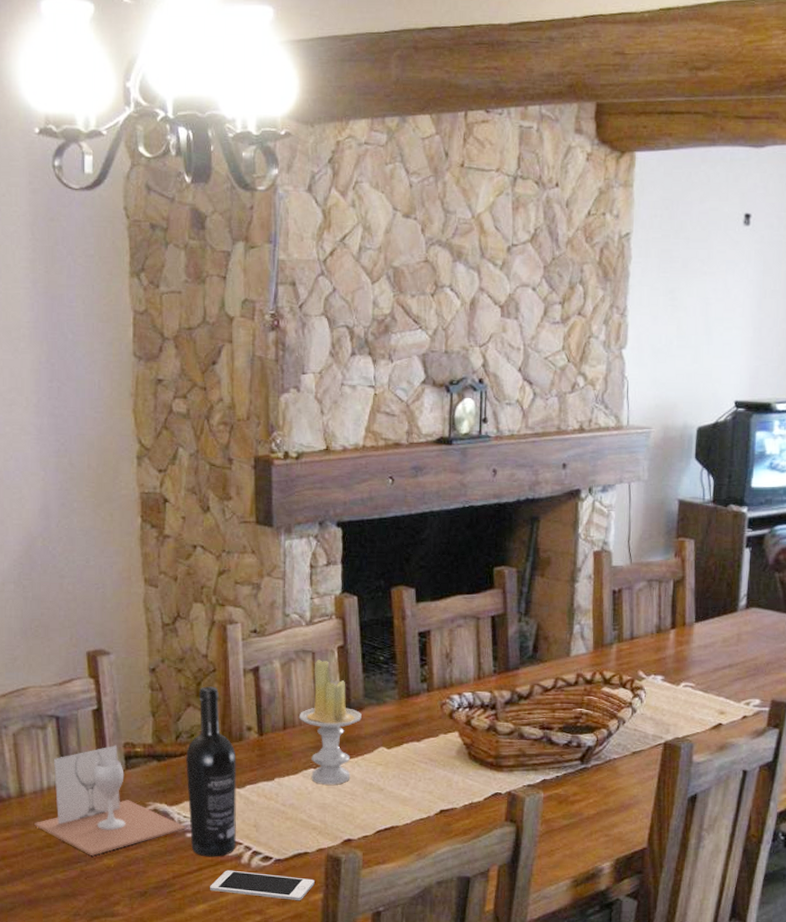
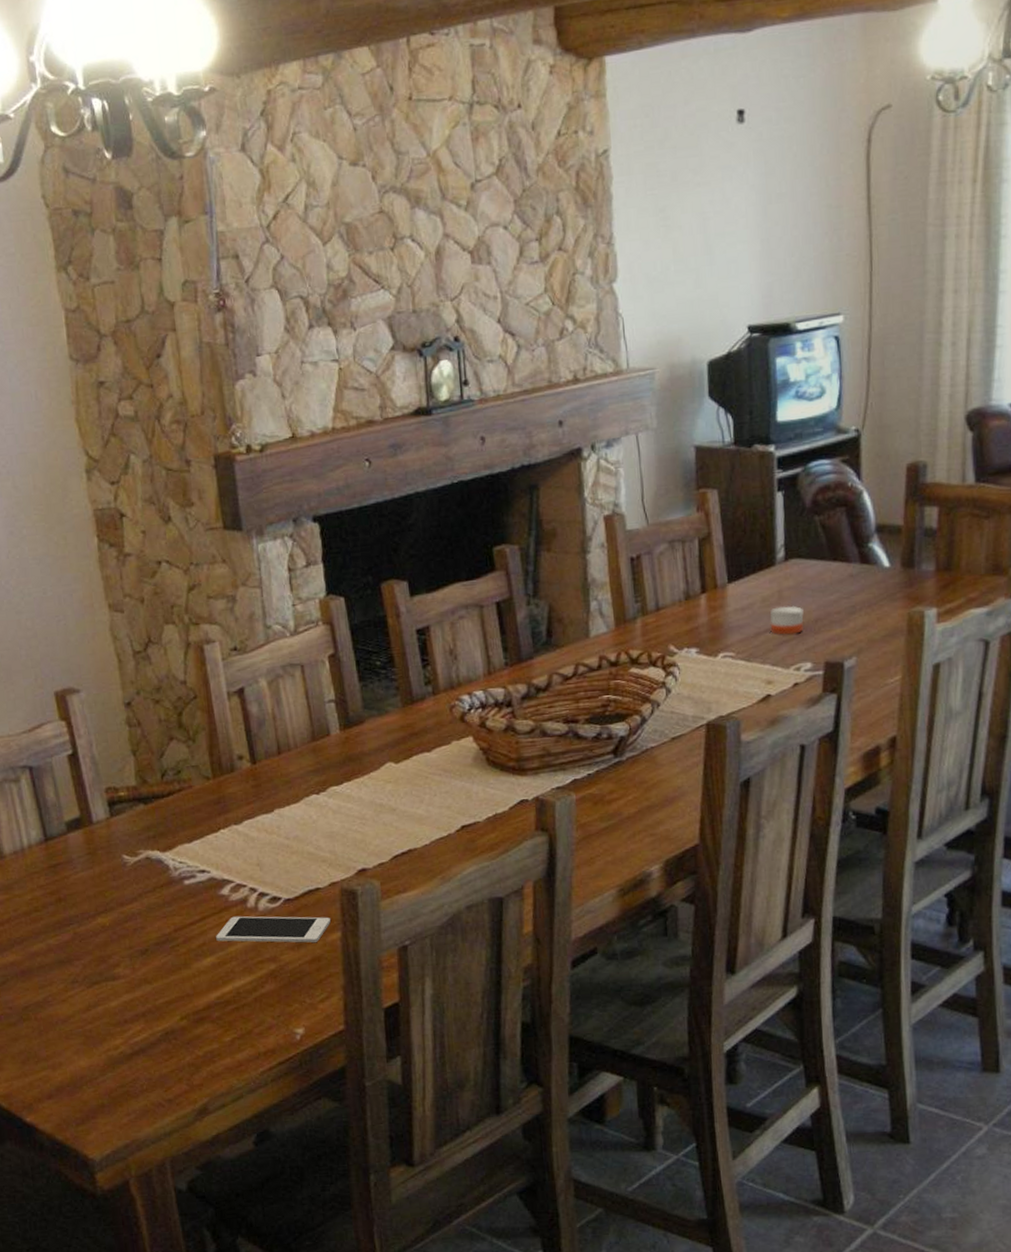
wine glass: present [34,745,187,855] -> none [18,791,184,915]
wine bottle: present [186,686,236,857] -> none [174,715,240,905]
candle: present [298,659,362,785] -> none [293,672,363,811]
candle: none [727,648,758,673] -> present [770,605,804,635]

